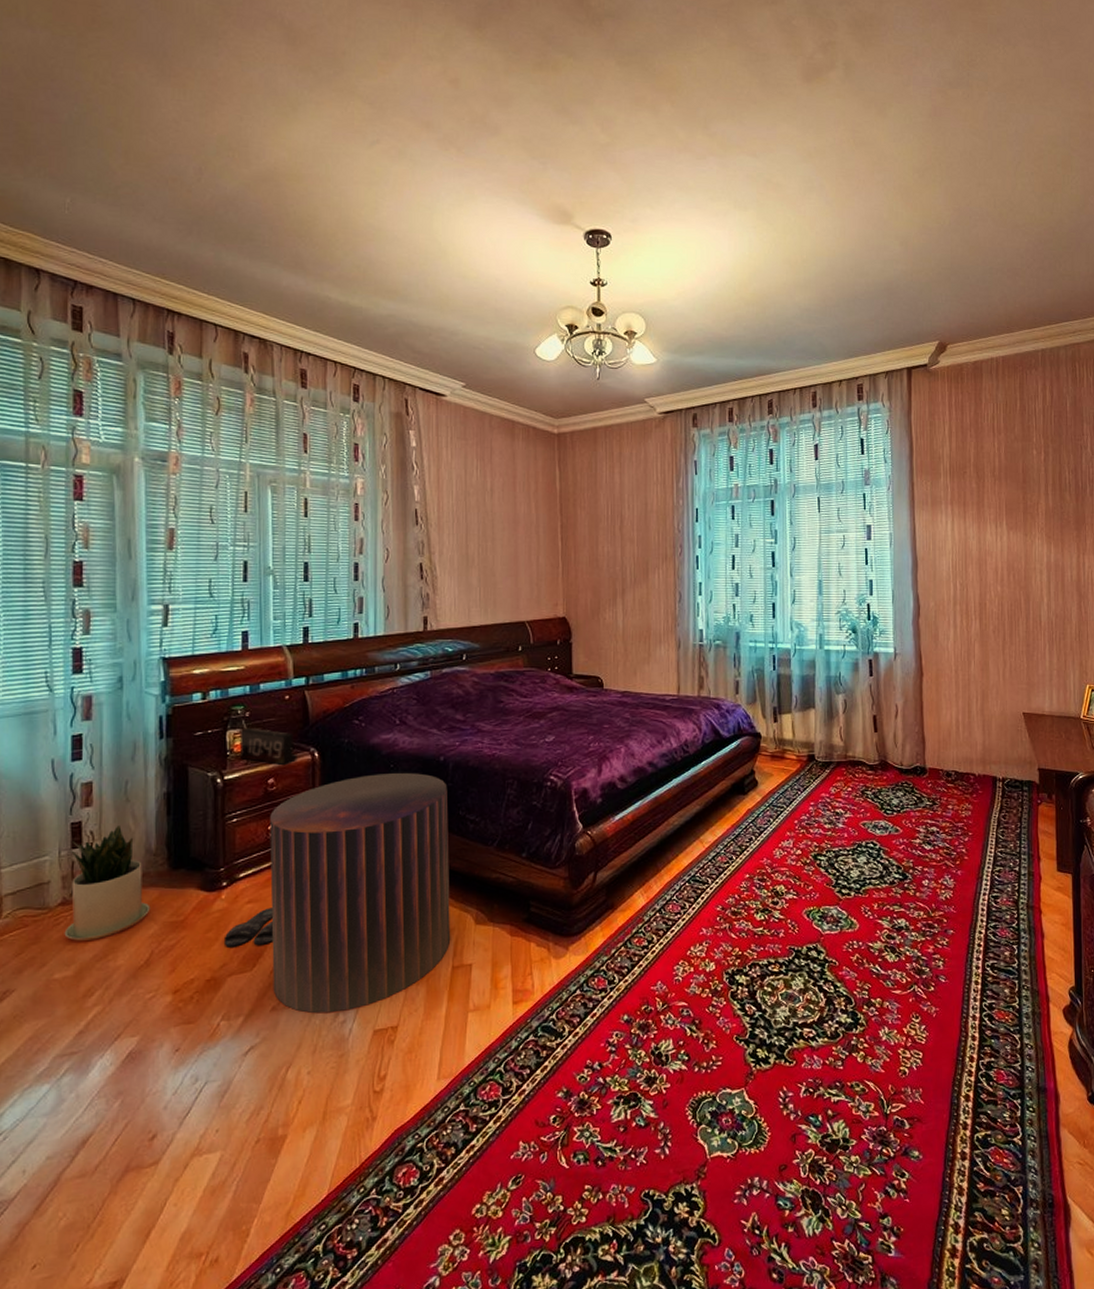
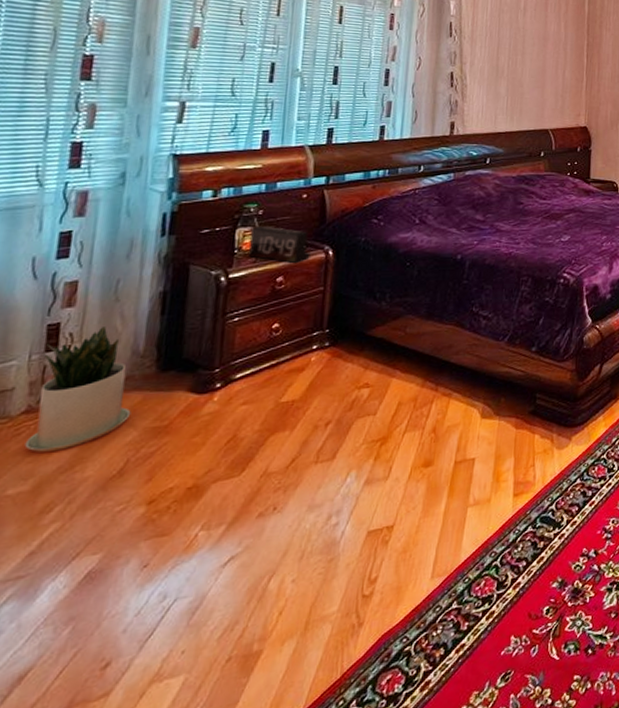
slippers: present [223,907,274,947] -> none [211,408,270,452]
pouf: present [270,773,451,1014] -> none [261,271,463,518]

